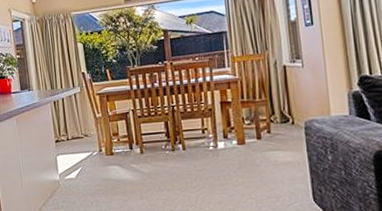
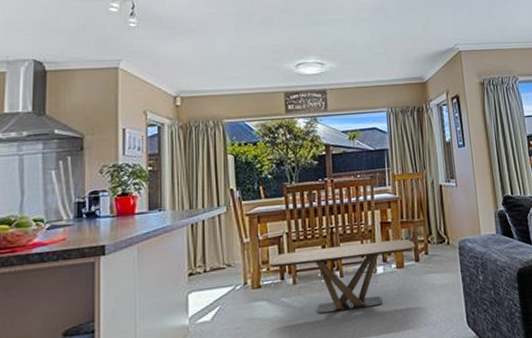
coffee table: none [119,117,257,180] -> present [269,238,415,314]

